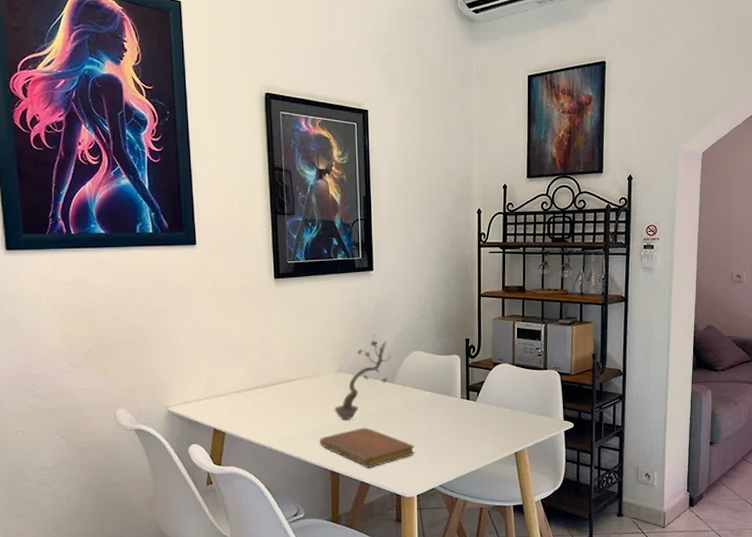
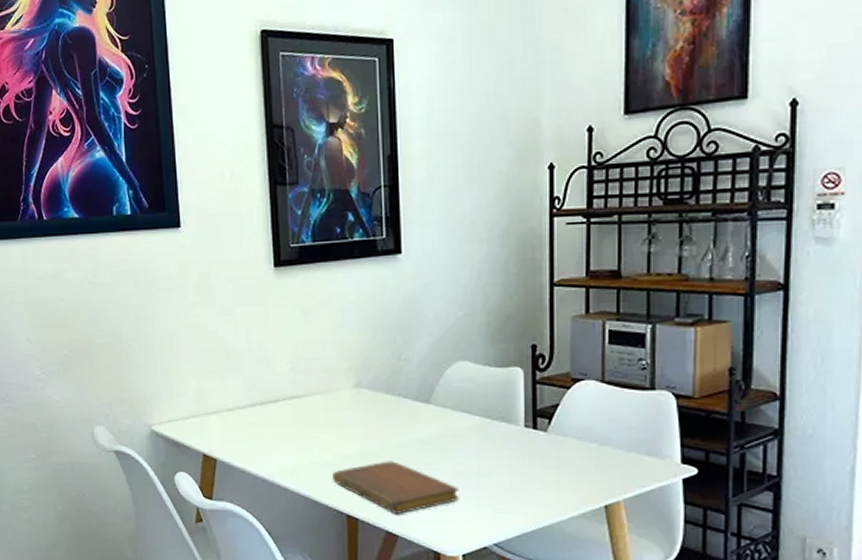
plant: present [334,334,391,420] -> none [351,338,427,450]

